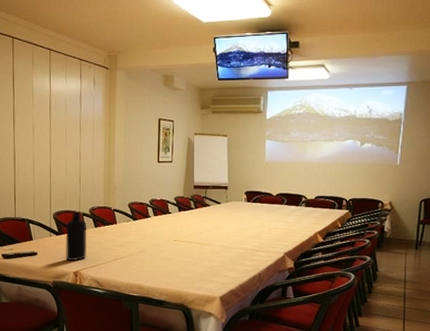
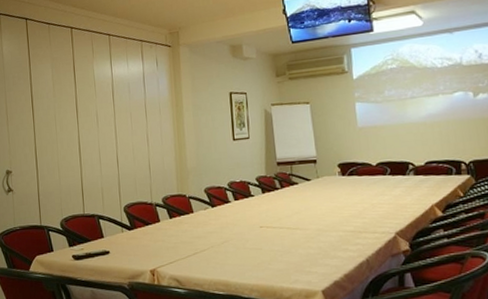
bottle: present [65,213,87,261] -> none [138,203,163,258]

